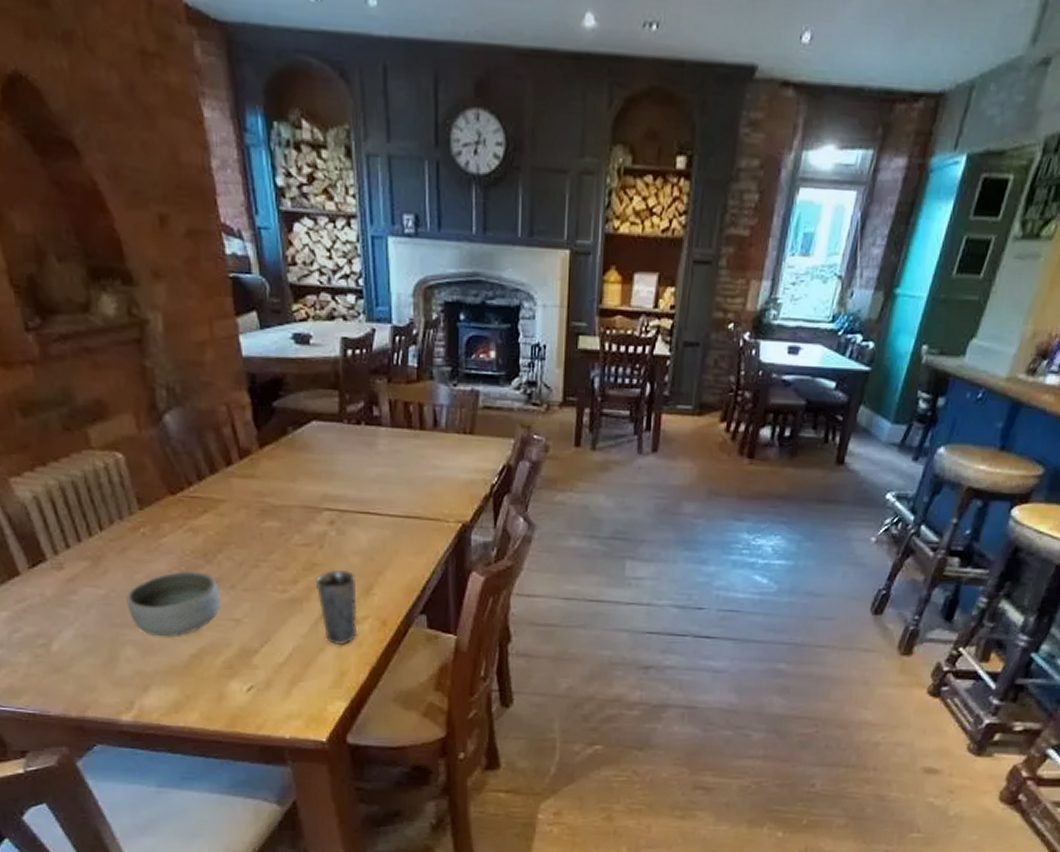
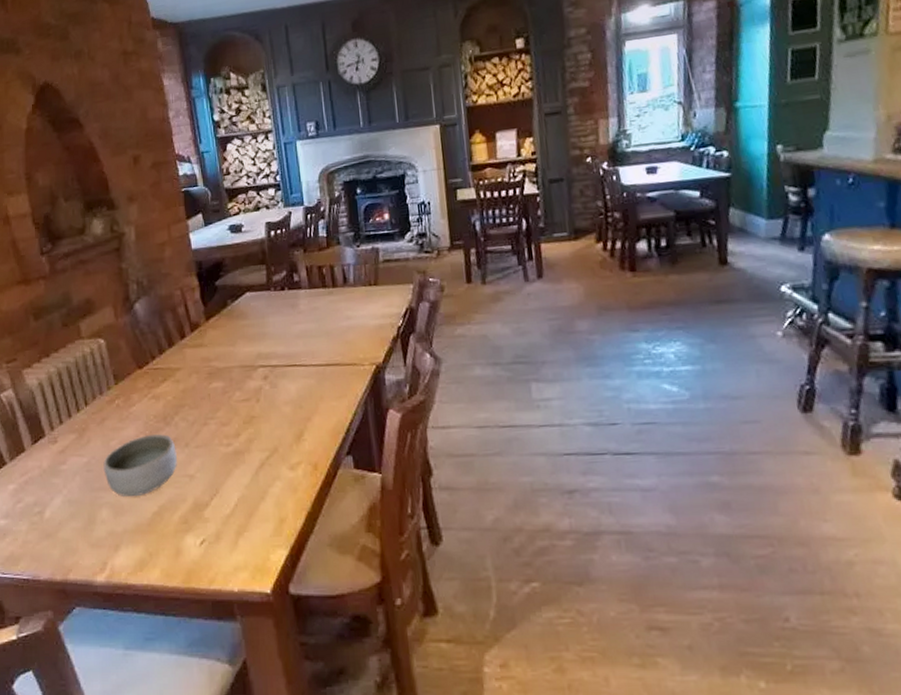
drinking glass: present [316,569,358,646] -> none [255,419,292,494]

